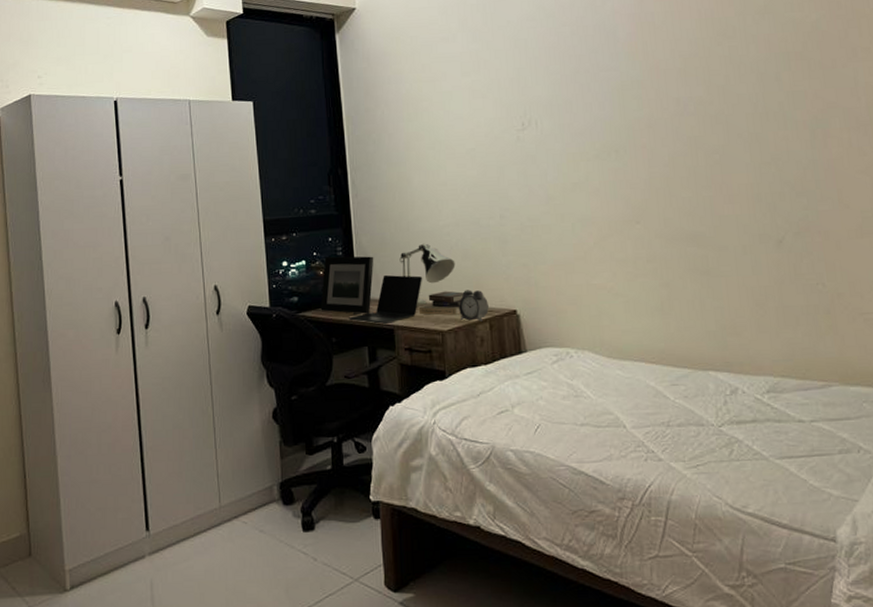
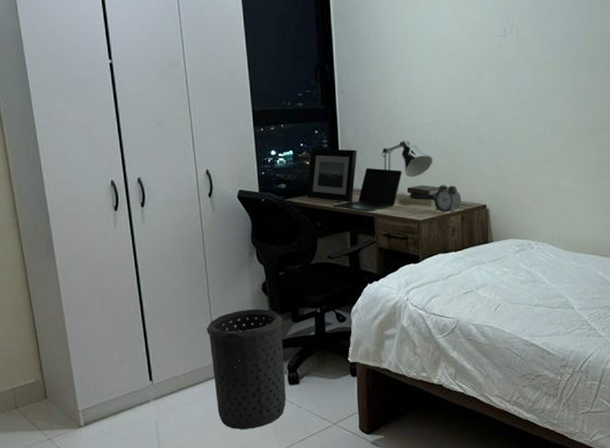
laundry basket: none [211,440,300,590] -> present [206,309,287,429]

